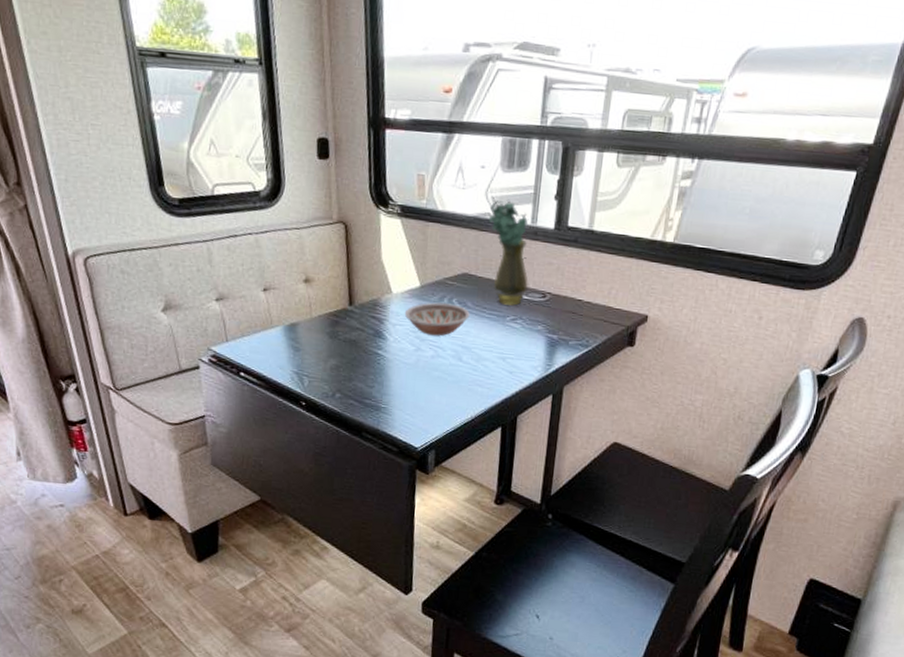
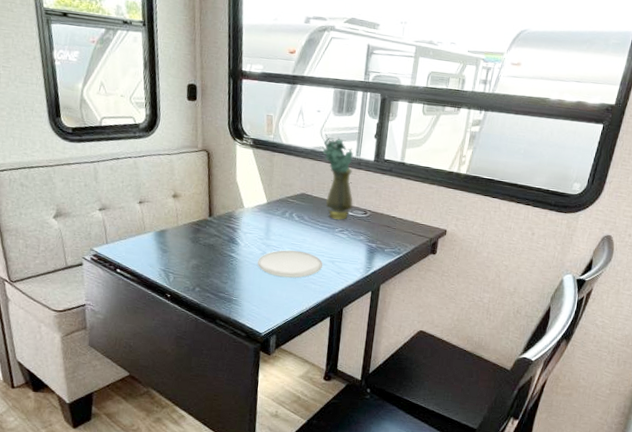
bowl: present [404,302,470,336] -> none [253,216,306,243]
plate: none [409,344,492,380] -> present [257,250,323,278]

